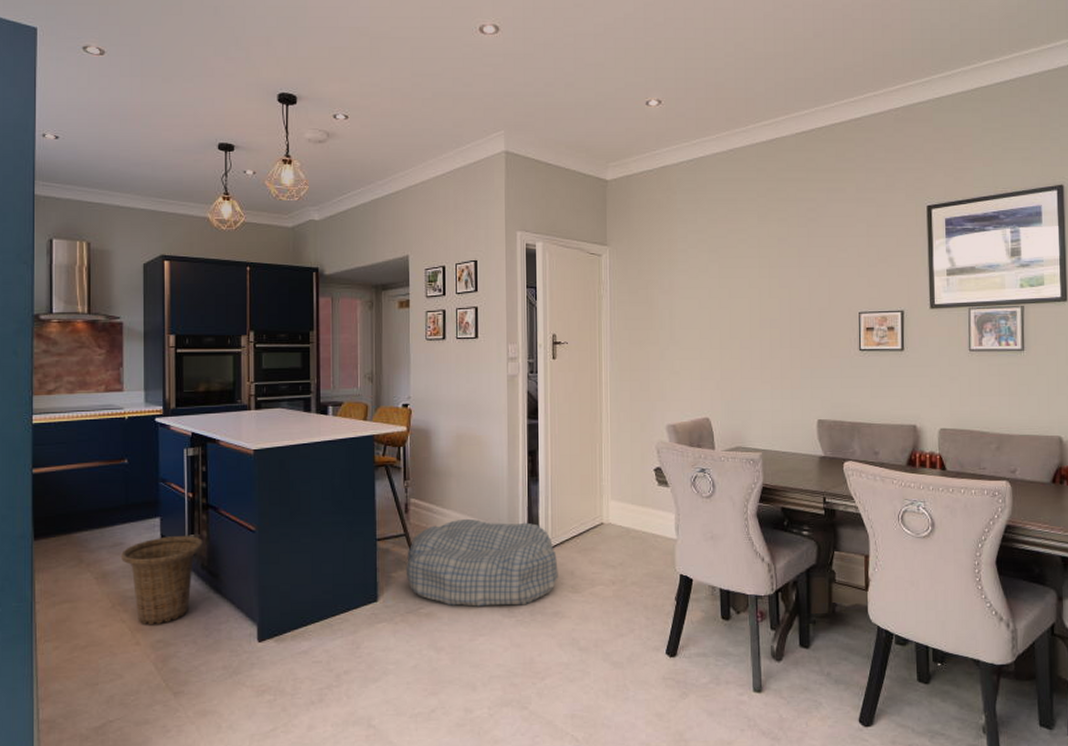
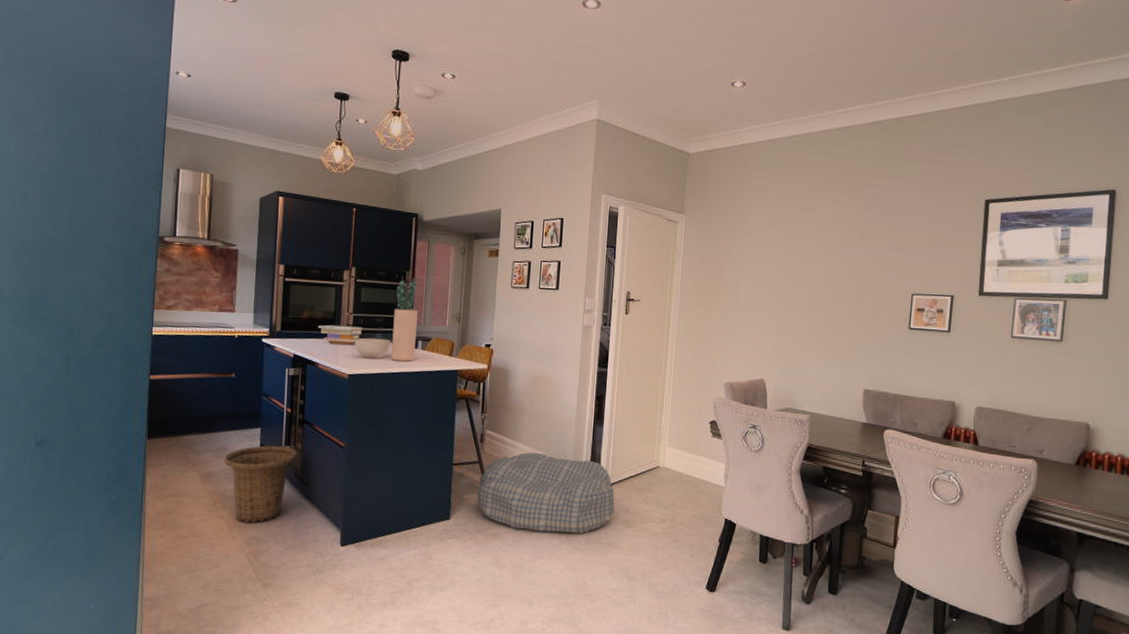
books: none [217,396,266,418] -> present [318,324,362,346]
bowl: none [258,407,298,431] -> present [354,337,391,359]
vase: none [299,335,326,430] -> present [391,276,418,362]

